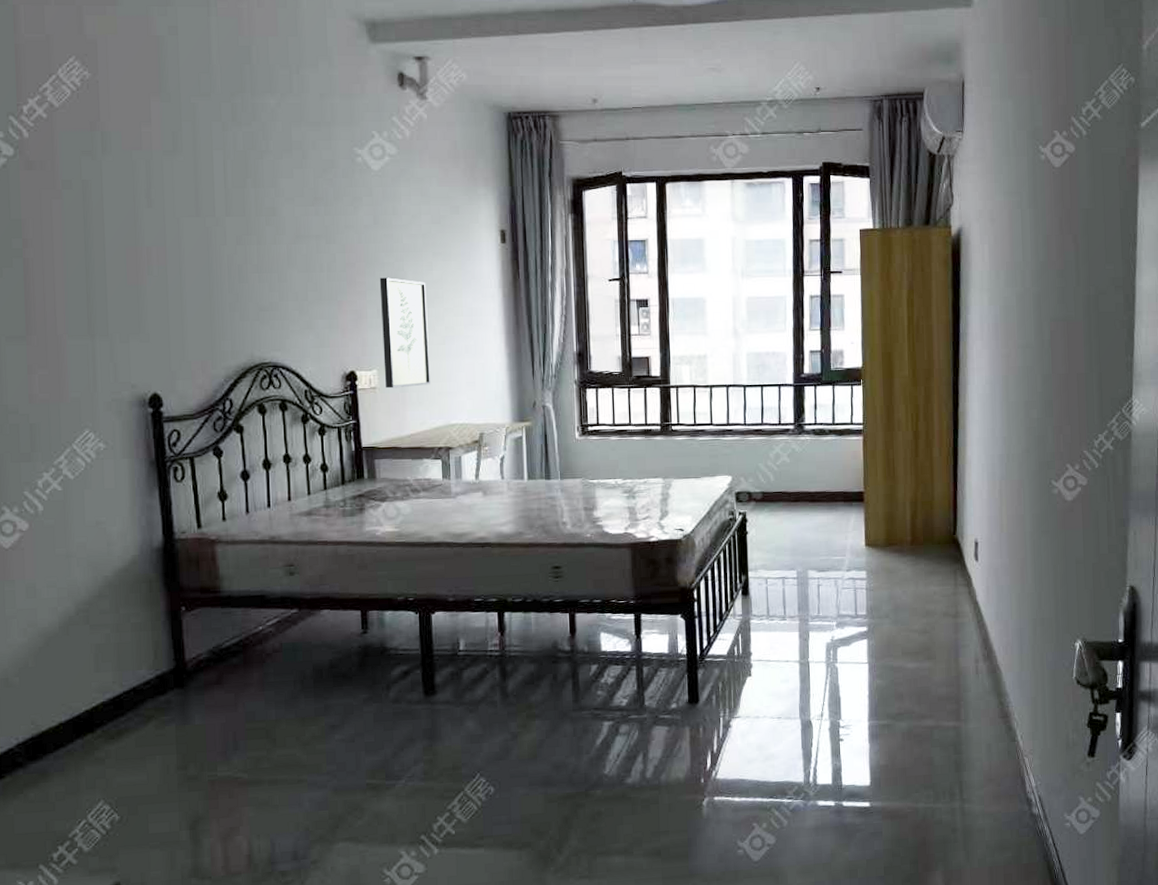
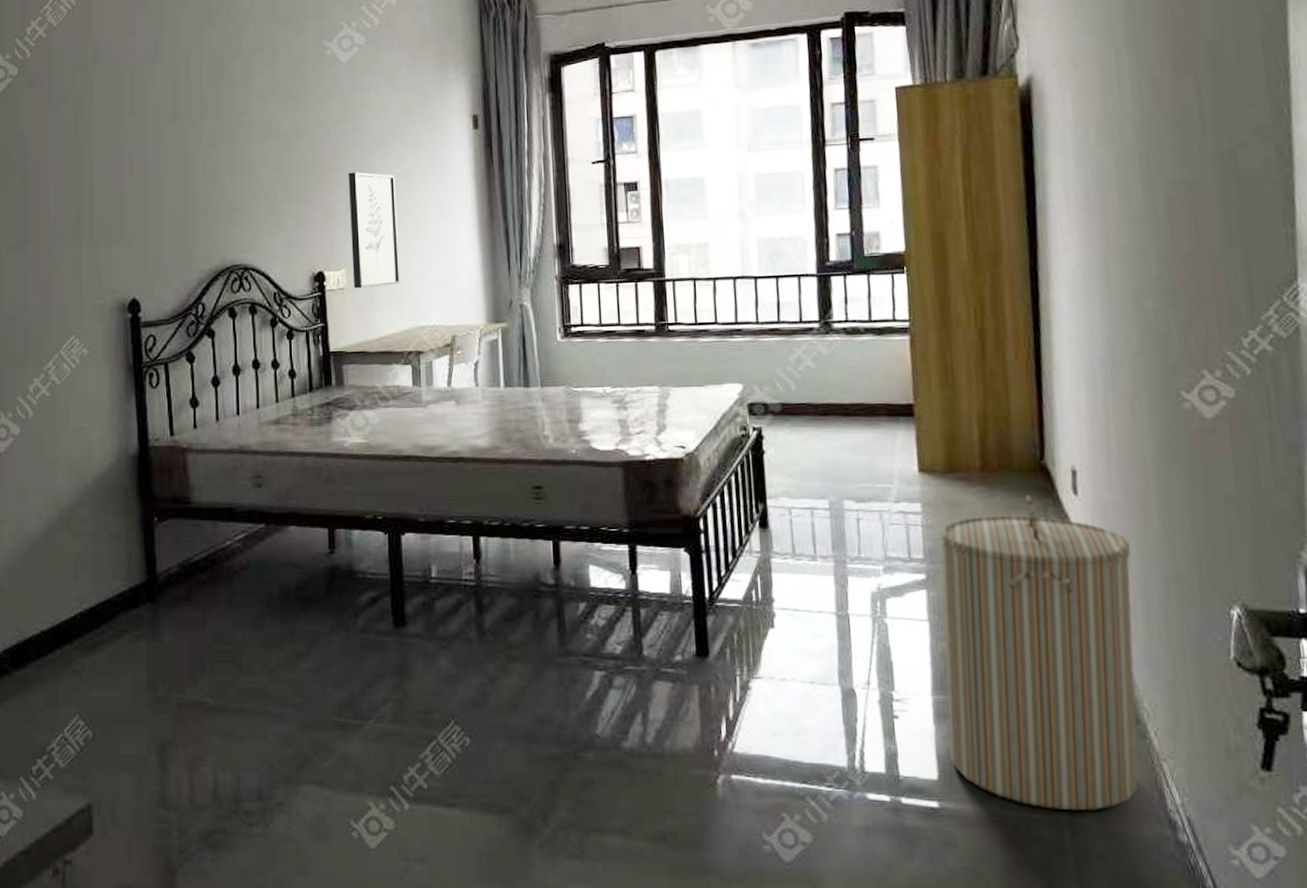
laundry hamper: none [878,562,1012,800] -> present [939,495,1139,810]

